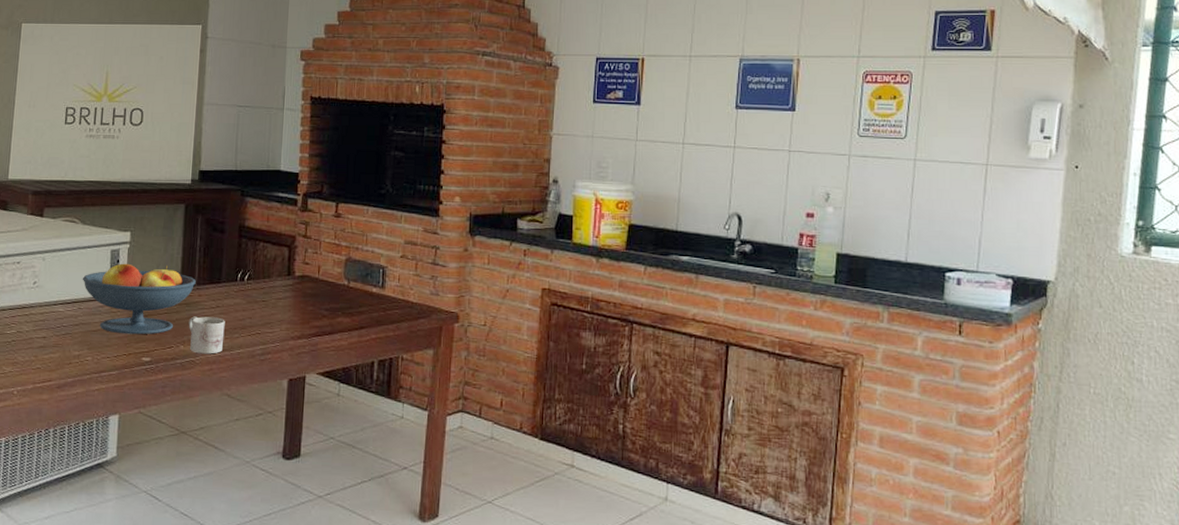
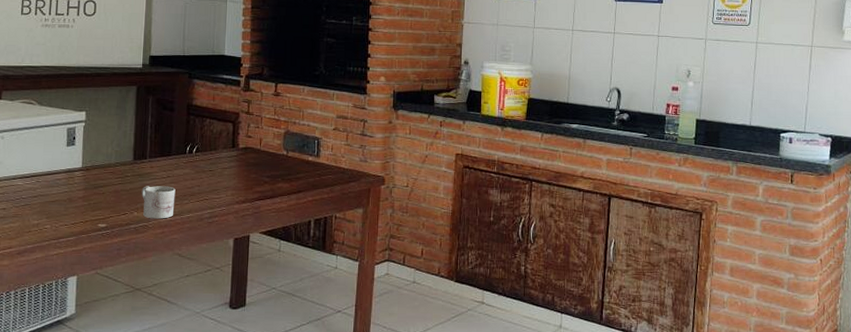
fruit bowl: present [82,263,196,335] -> none [40,140,148,204]

